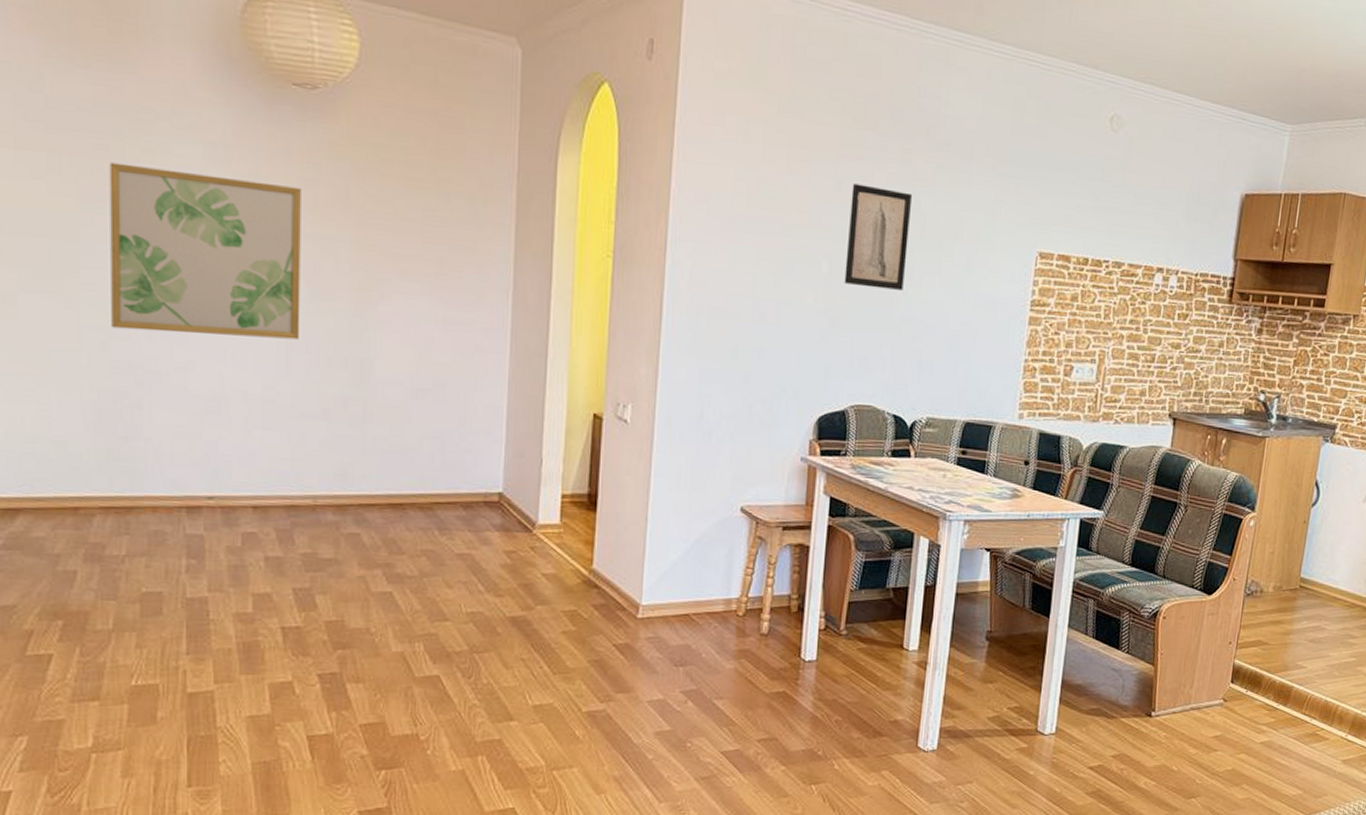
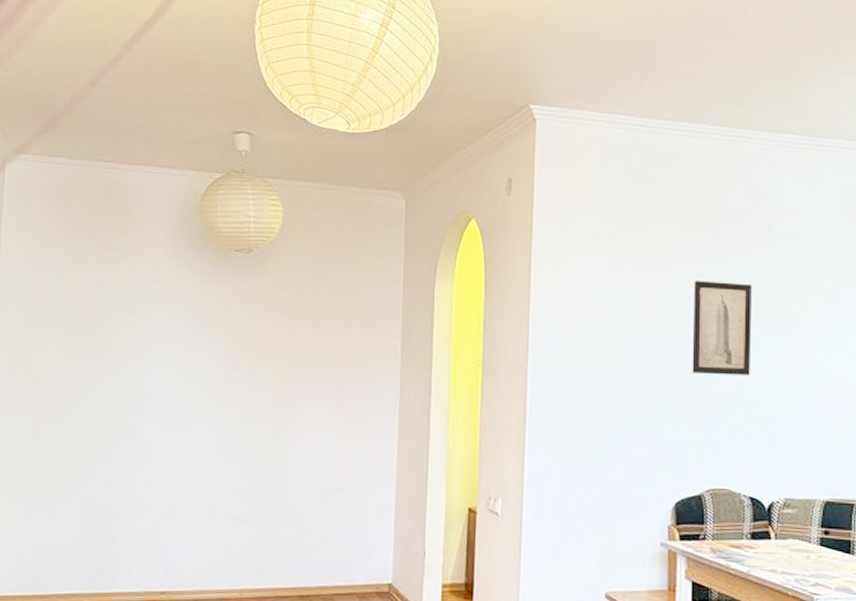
wall art: present [109,162,301,340] -> none [100,325,238,455]

